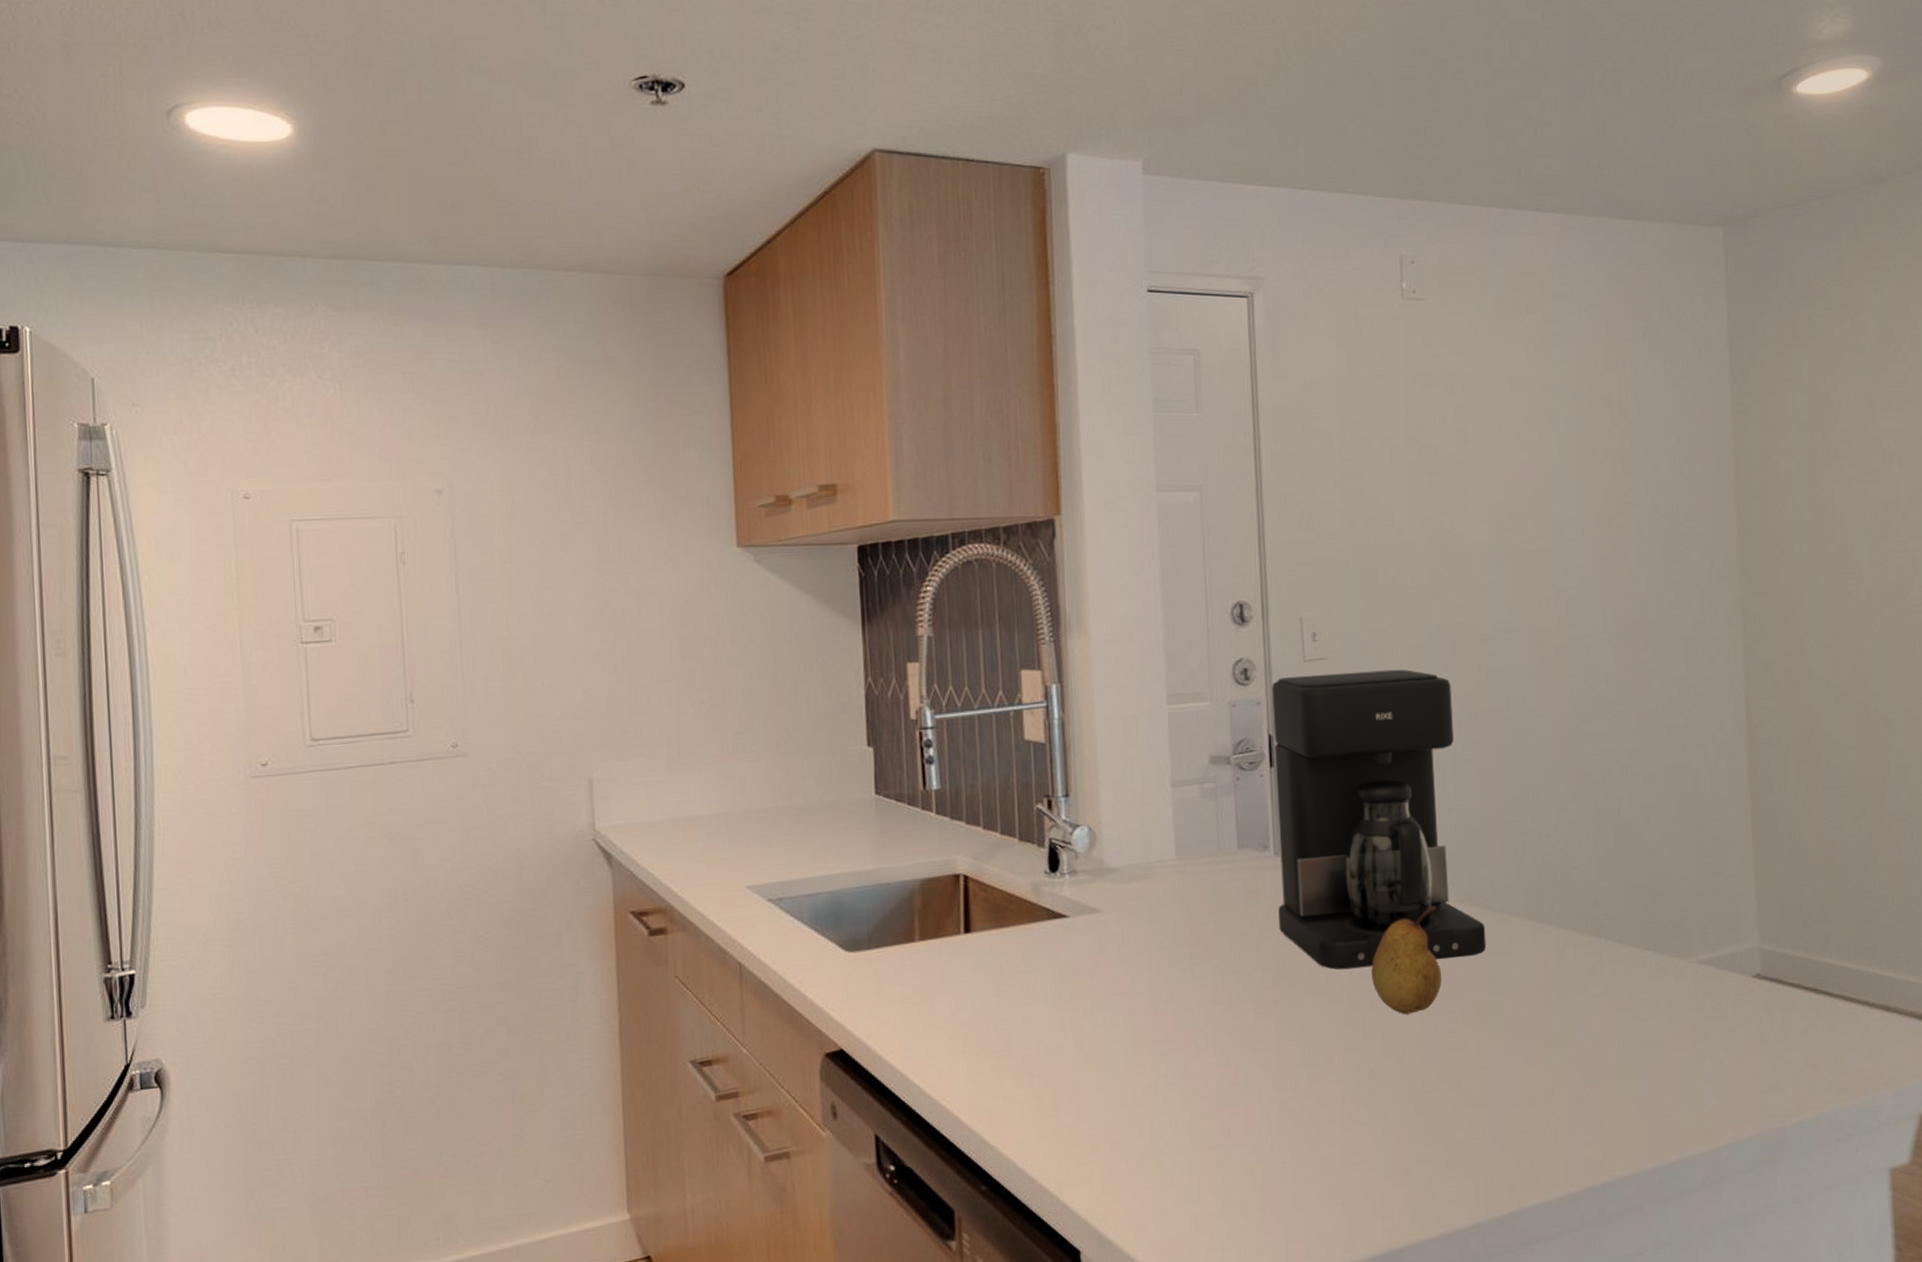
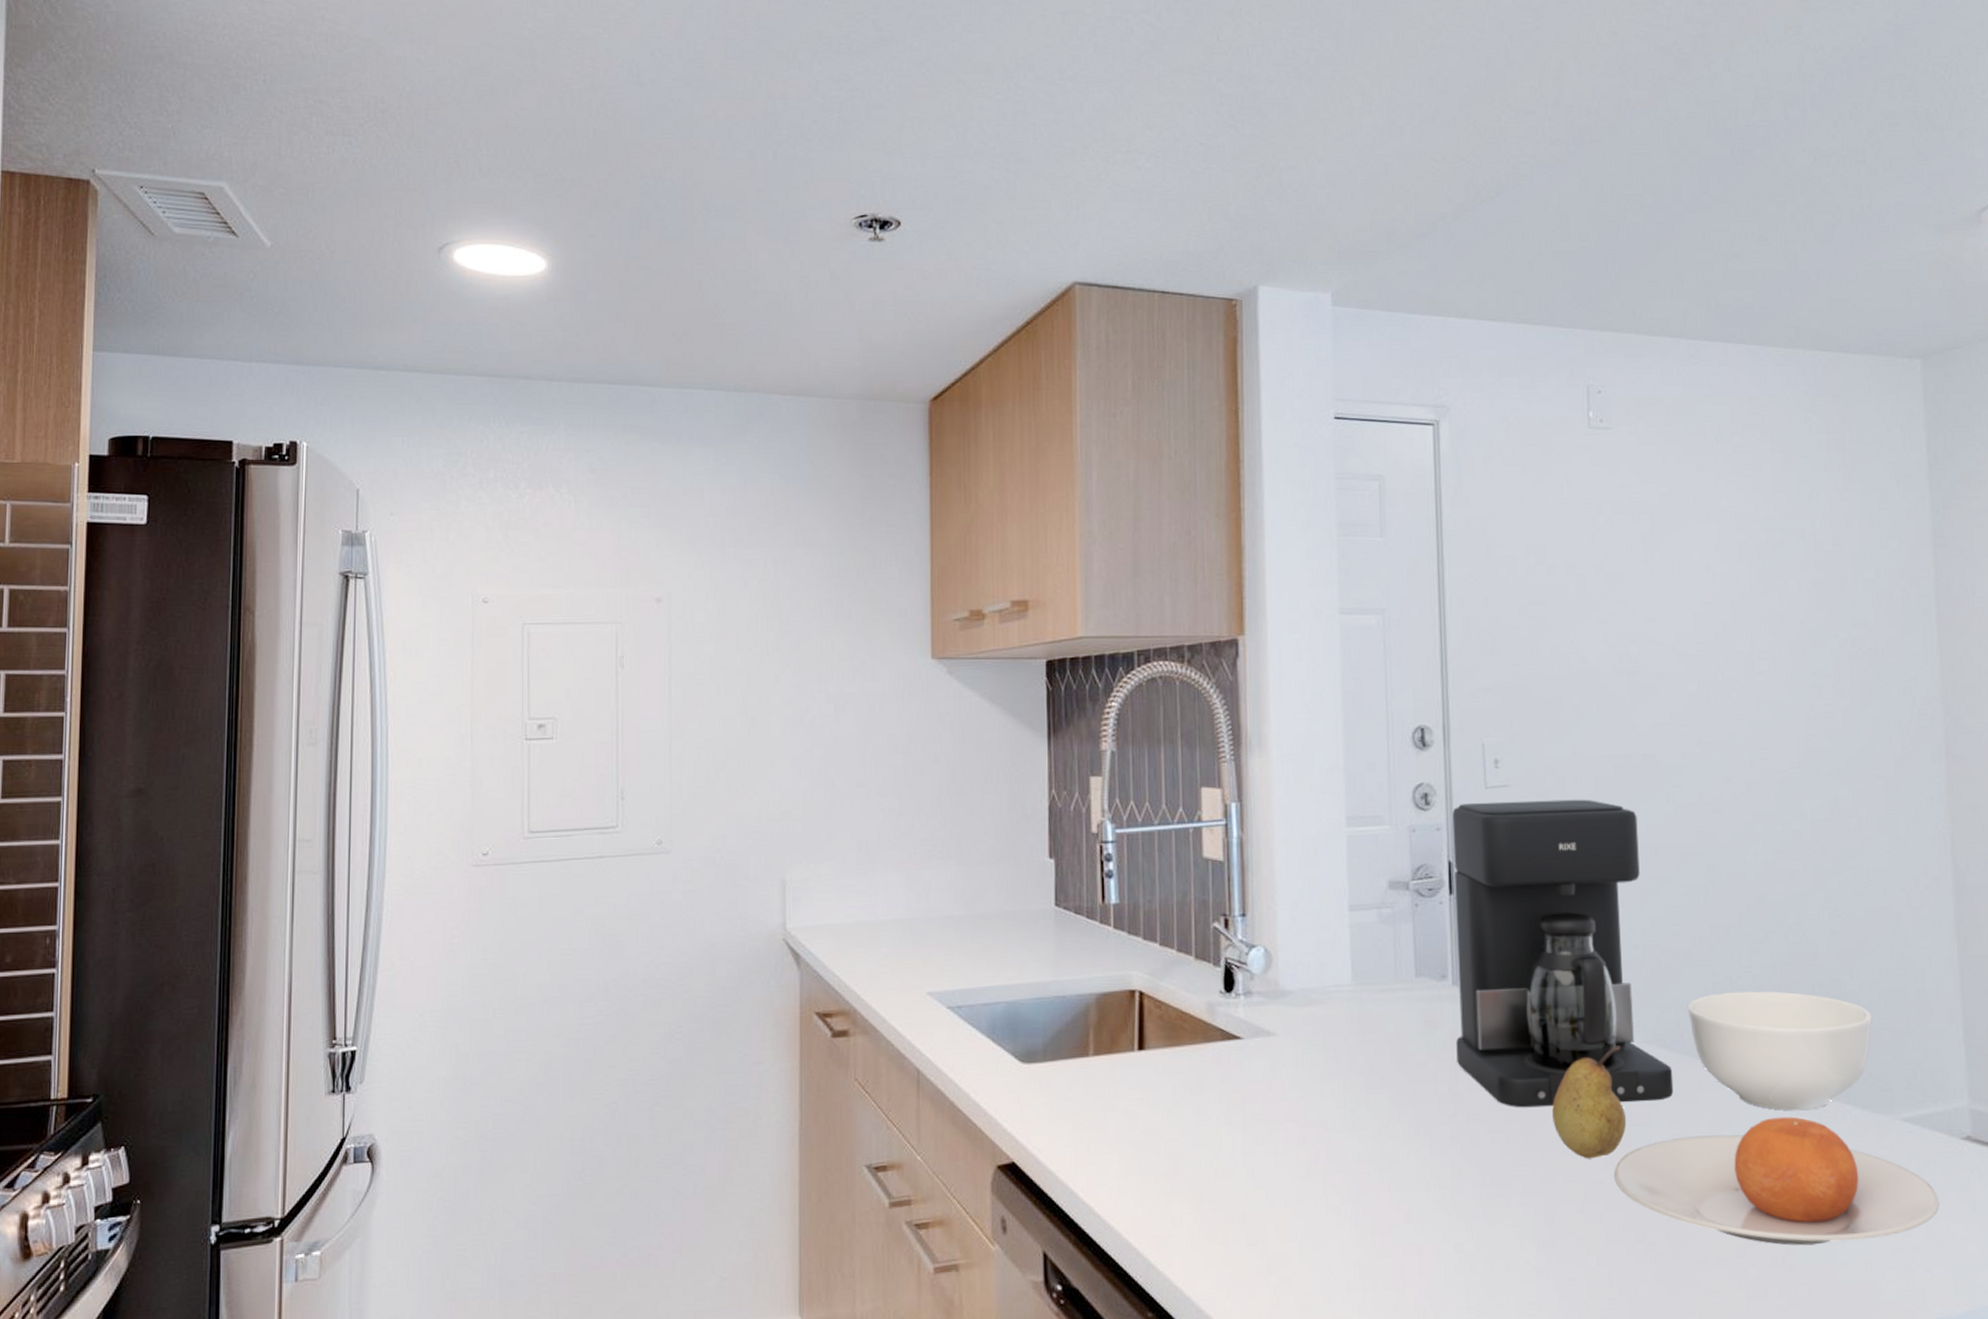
plate: none [1429,964,1731,1085] -> present [1613,1116,1940,1246]
bowl: none [1499,847,1672,960] -> present [1687,991,1873,1111]

